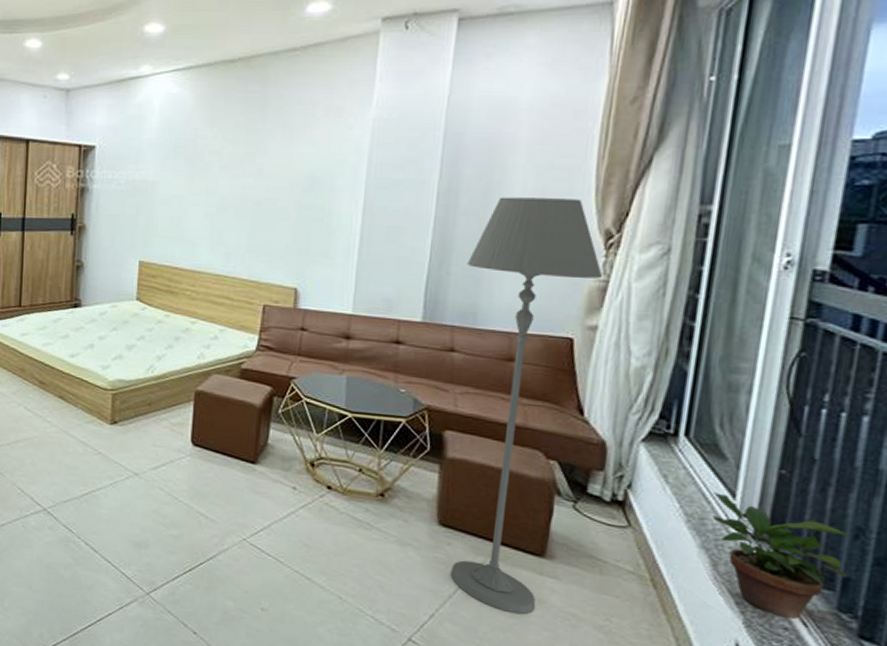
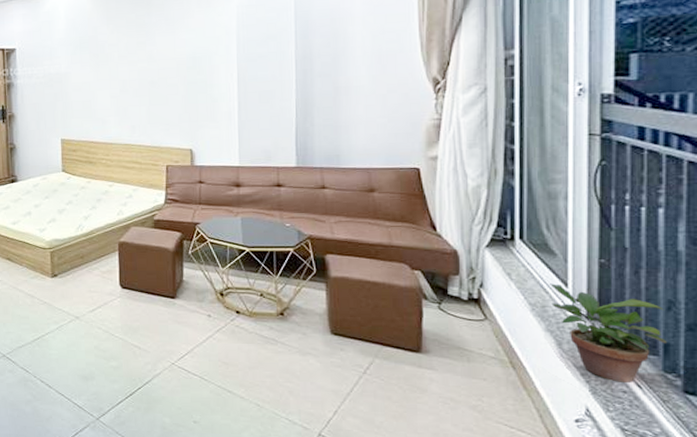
floor lamp: present [450,197,603,615] -> none [326,55,436,403]

